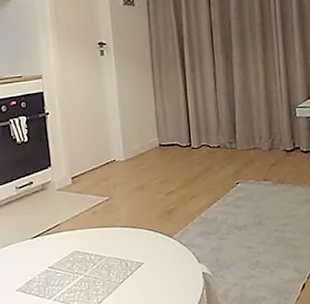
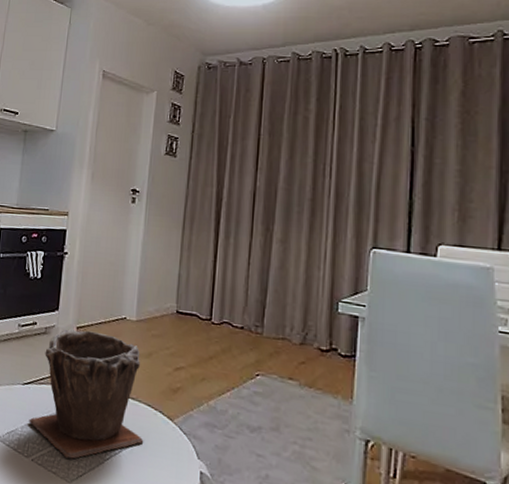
plant pot: none [44,178,150,291] -> present [29,328,144,459]

